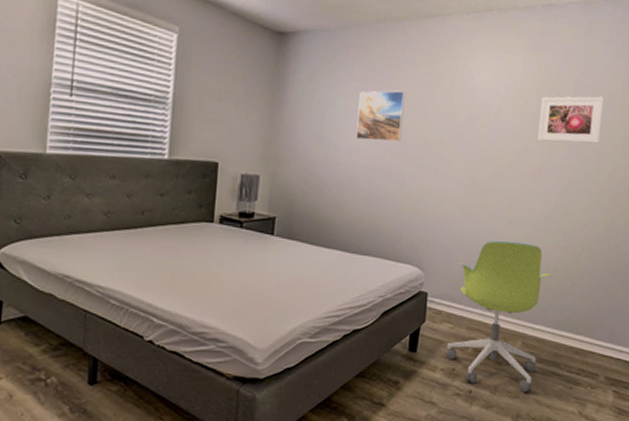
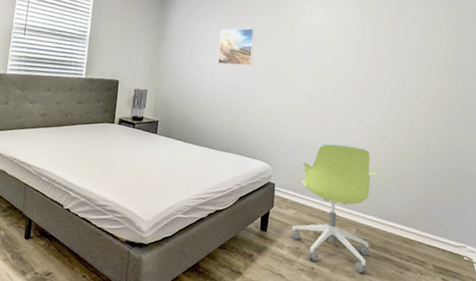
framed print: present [537,96,605,144] -> none [362,30,418,67]

